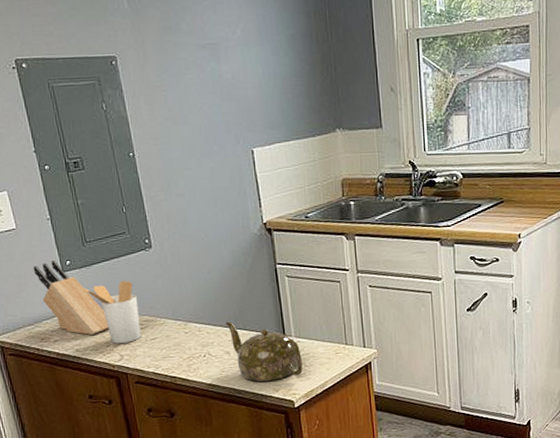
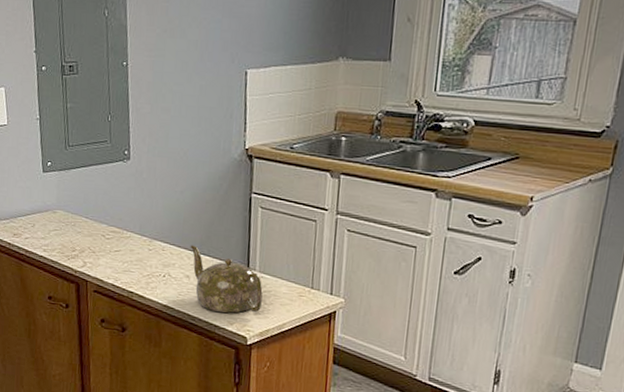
knife block: present [33,260,109,336] -> none [16,160,78,239]
utensil holder: present [83,280,141,344] -> none [59,188,108,251]

